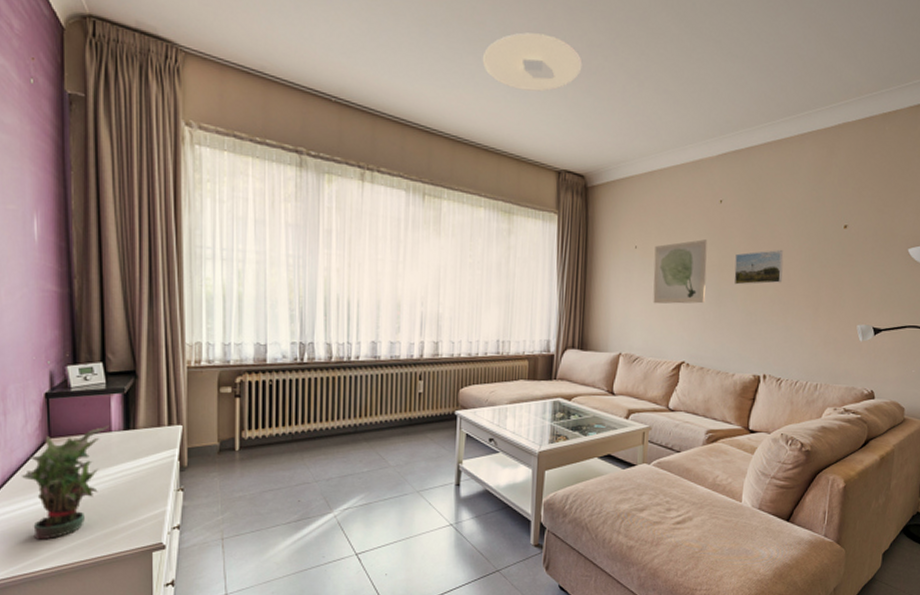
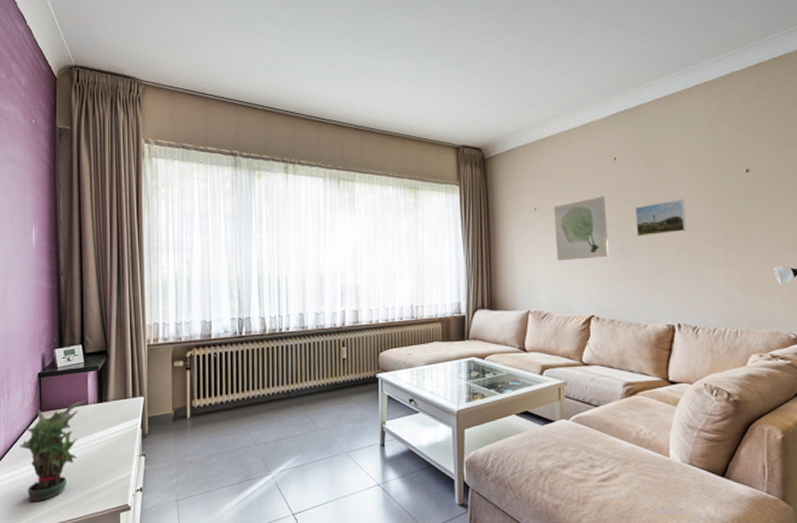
ceiling light: present [482,32,583,92] -> none [383,30,472,81]

